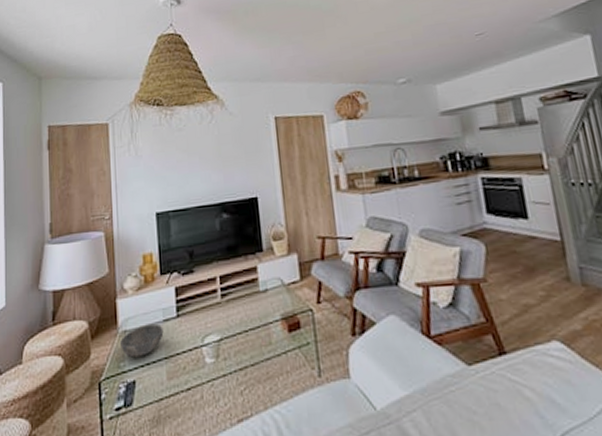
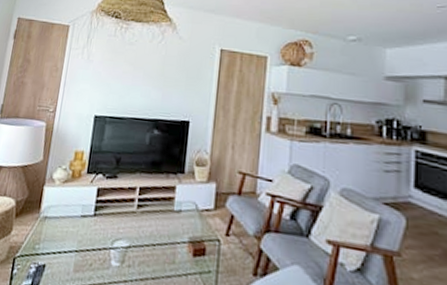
bowl: present [120,323,164,358] -> none [39,216,80,245]

